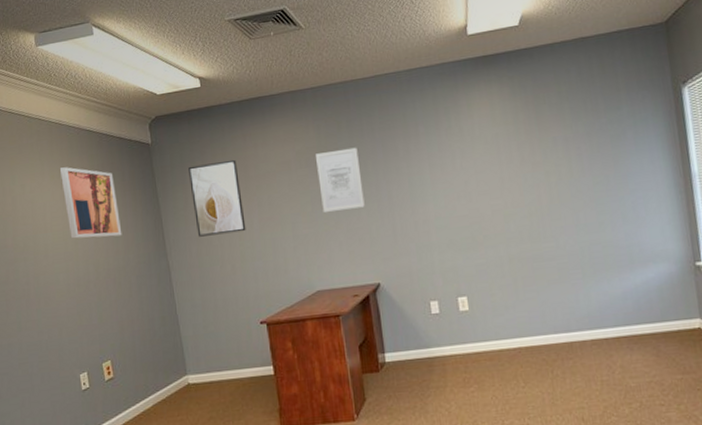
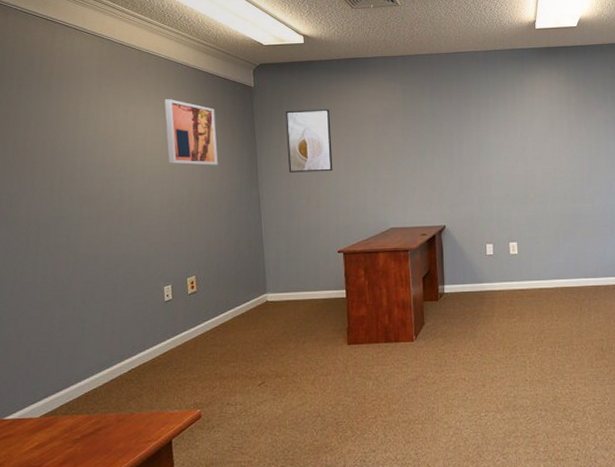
wall art: present [316,147,365,212] -> none [400,110,438,162]

